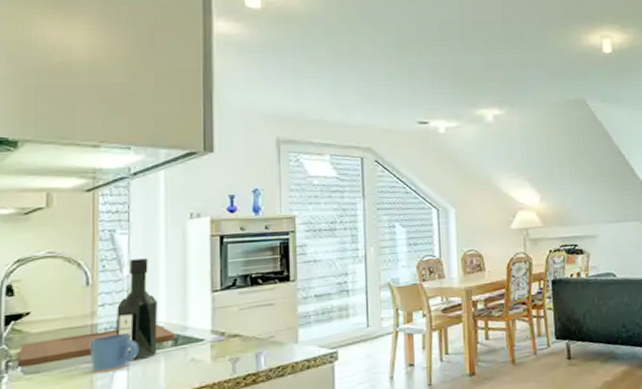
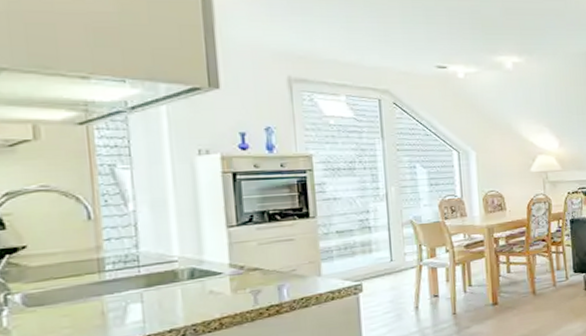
cutting board: present [18,324,176,368] -> none [18,258,192,301]
mug: present [91,333,139,374] -> none [98,267,153,306]
bottle: present [117,258,157,362] -> none [124,193,173,294]

